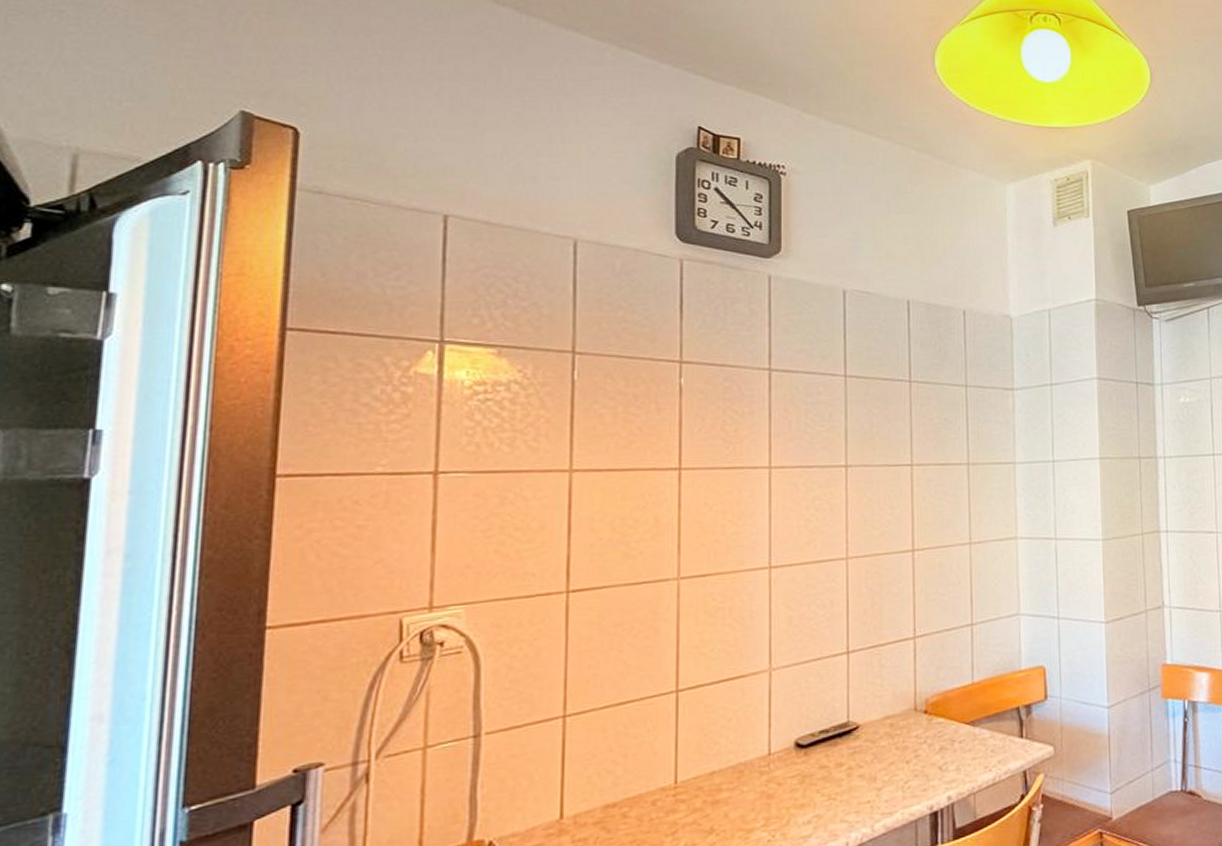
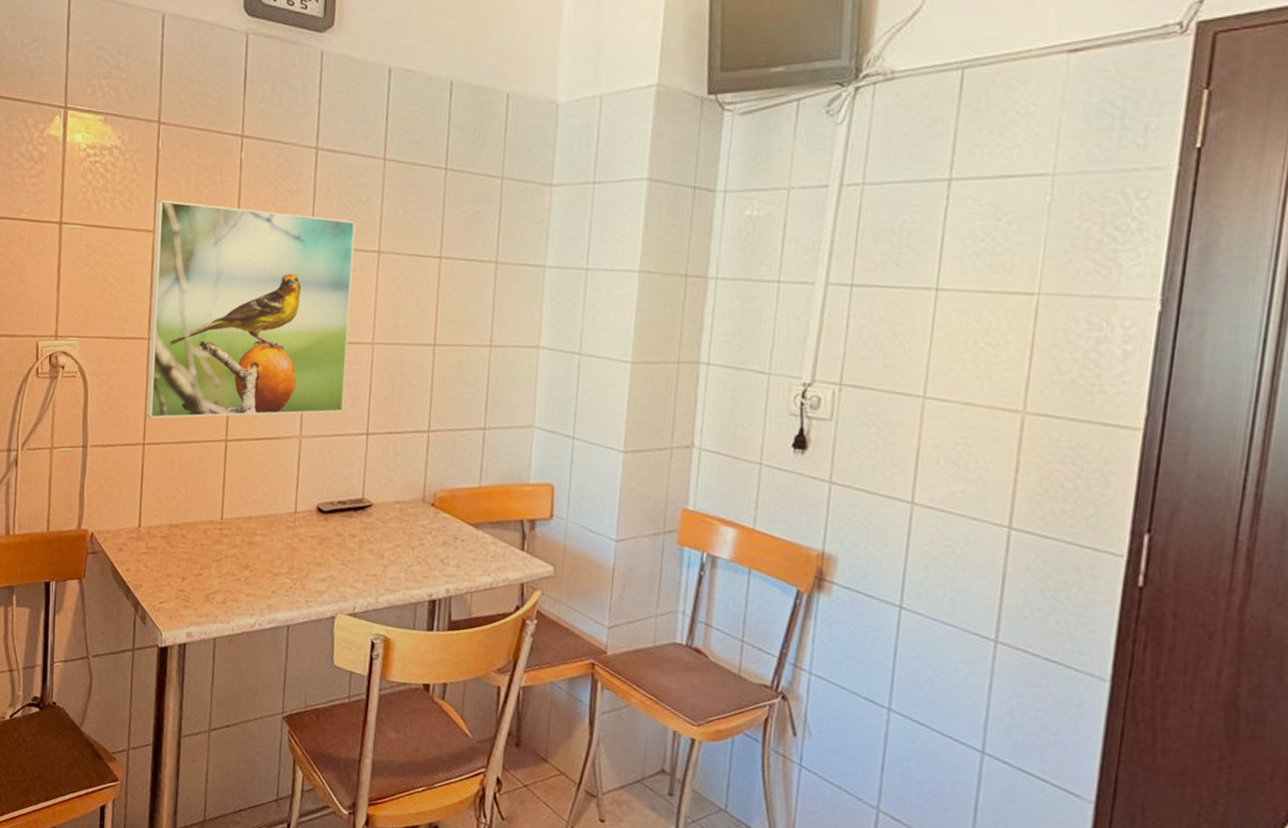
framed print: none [567,435,819,684] -> present [146,200,356,419]

